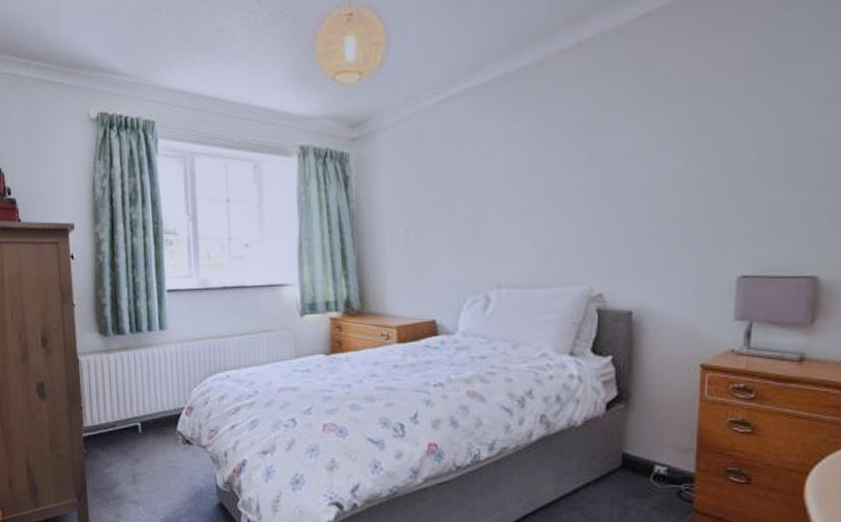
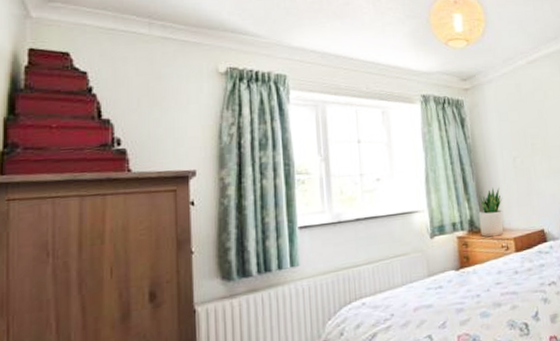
planter: none [357,264,388,322] -> present [478,187,504,238]

